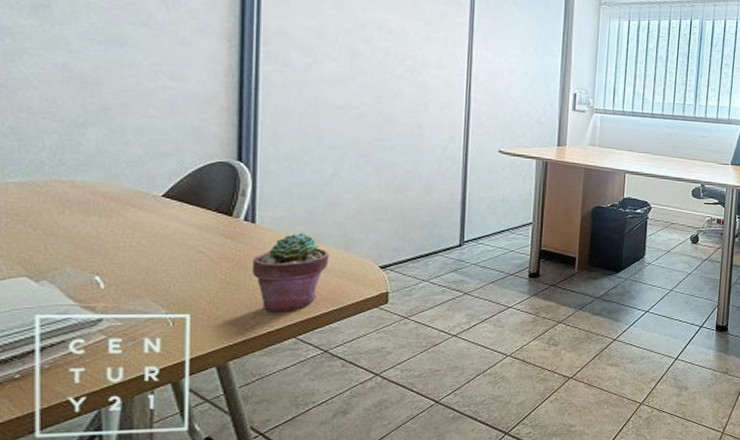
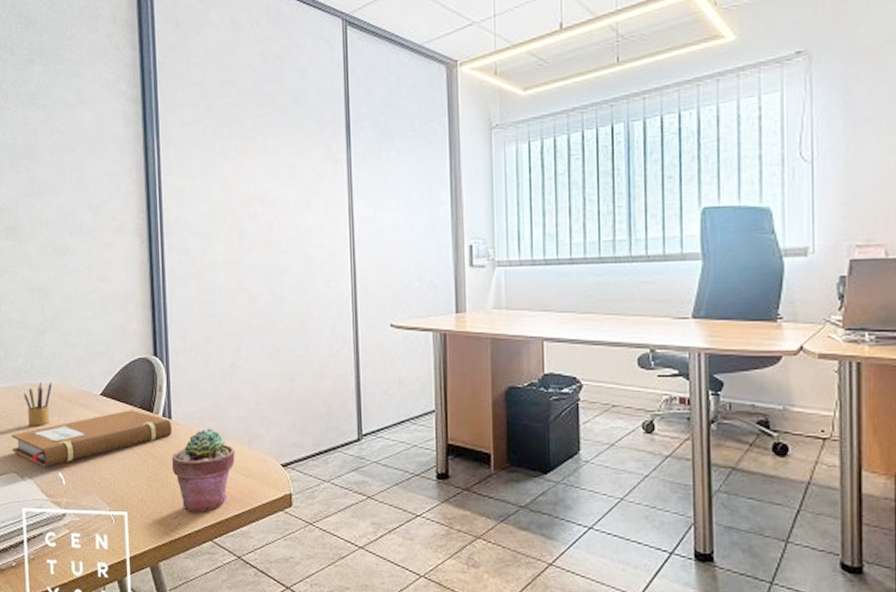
notebook: none [22,213,256,270] -> present [11,410,173,467]
pencil box: none [46,179,93,227] -> present [23,381,53,426]

